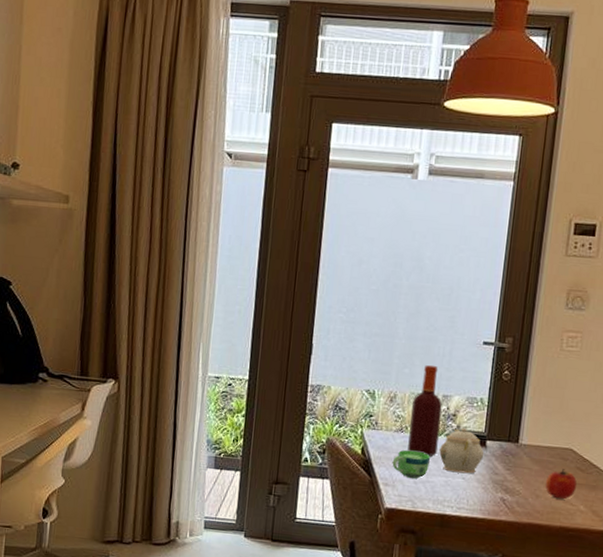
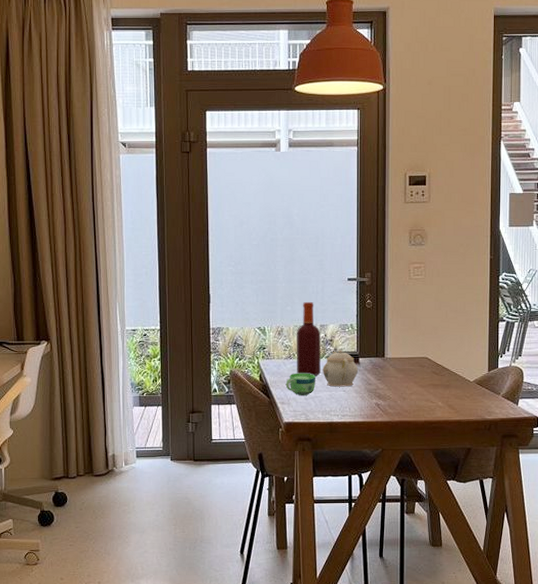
fruit: present [545,469,577,500] -> none [409,374,434,399]

